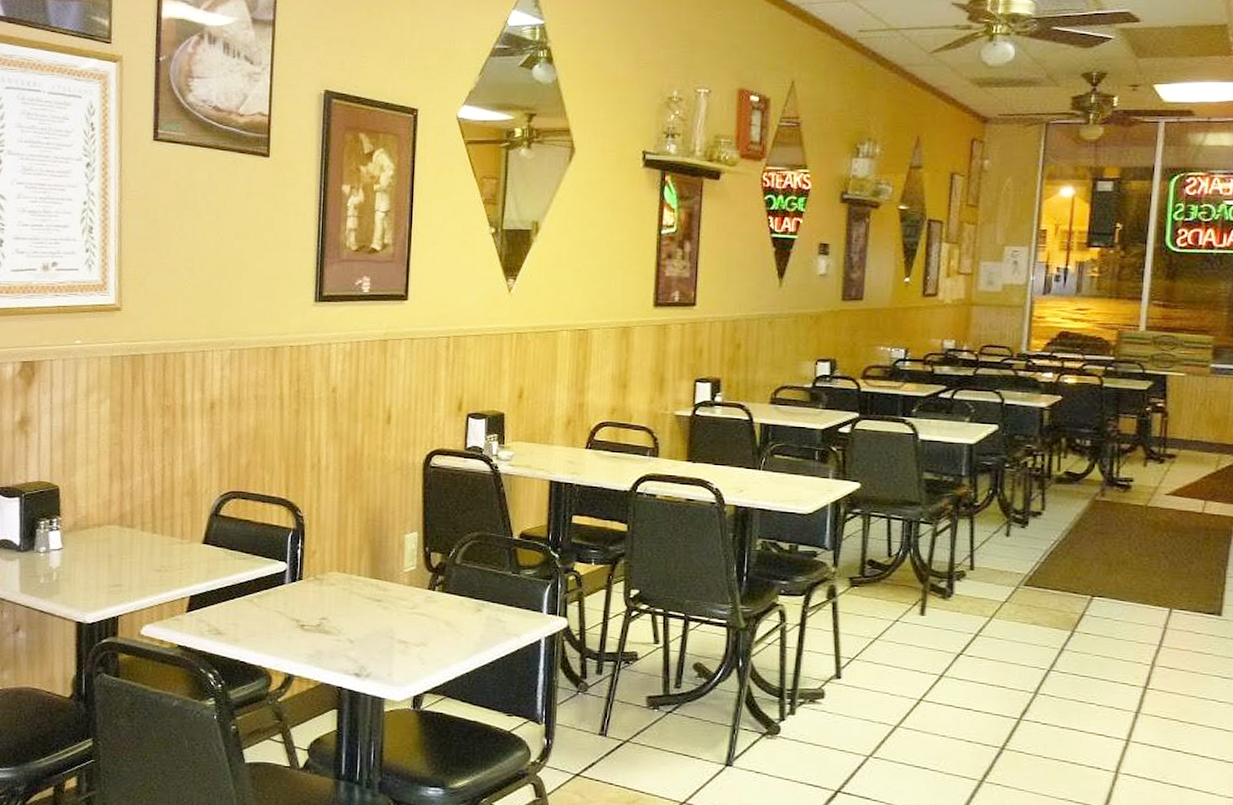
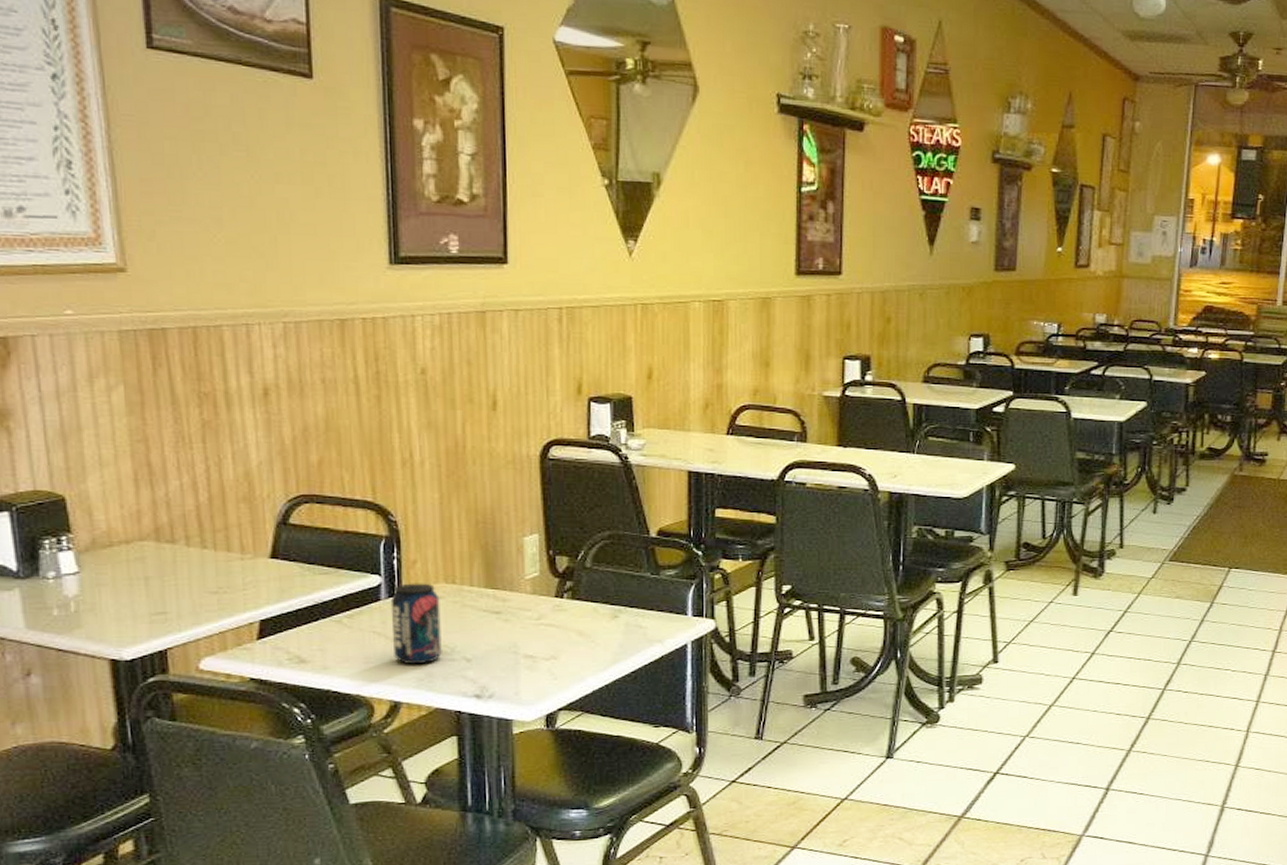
beverage can: none [291,570,332,643] -> present [390,583,442,665]

